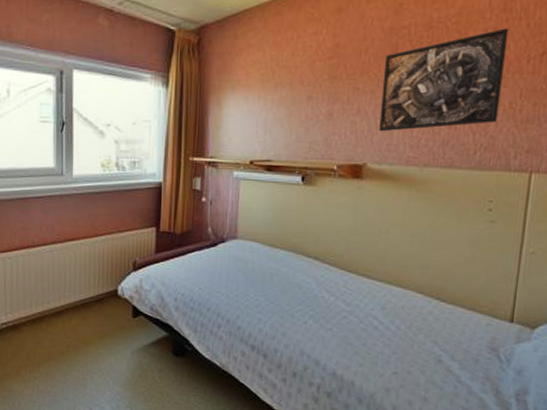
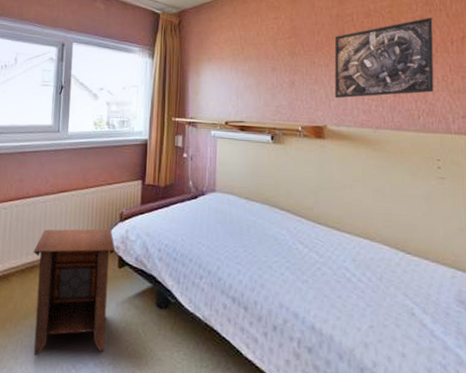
nightstand: none [43,278,130,400] -> present [33,228,116,356]

